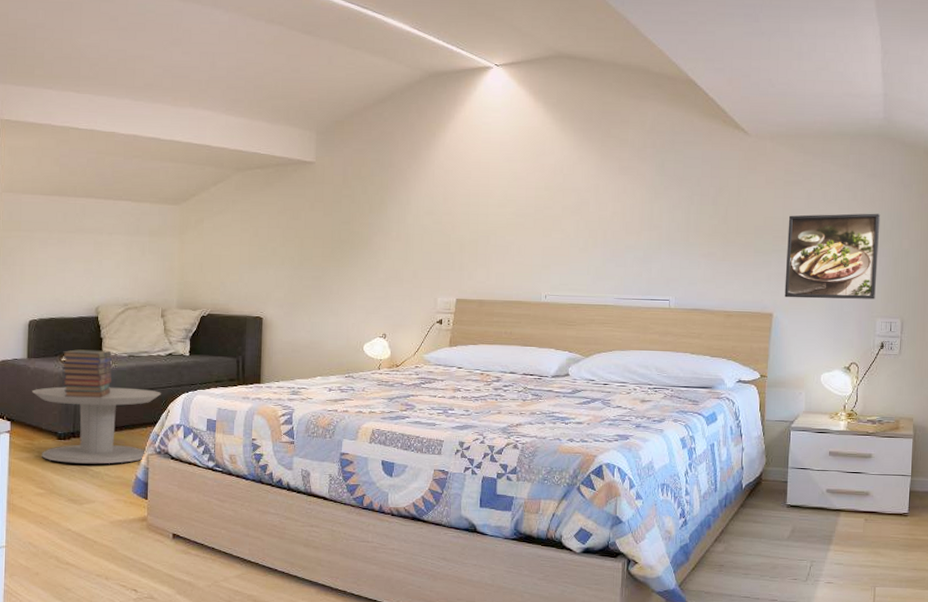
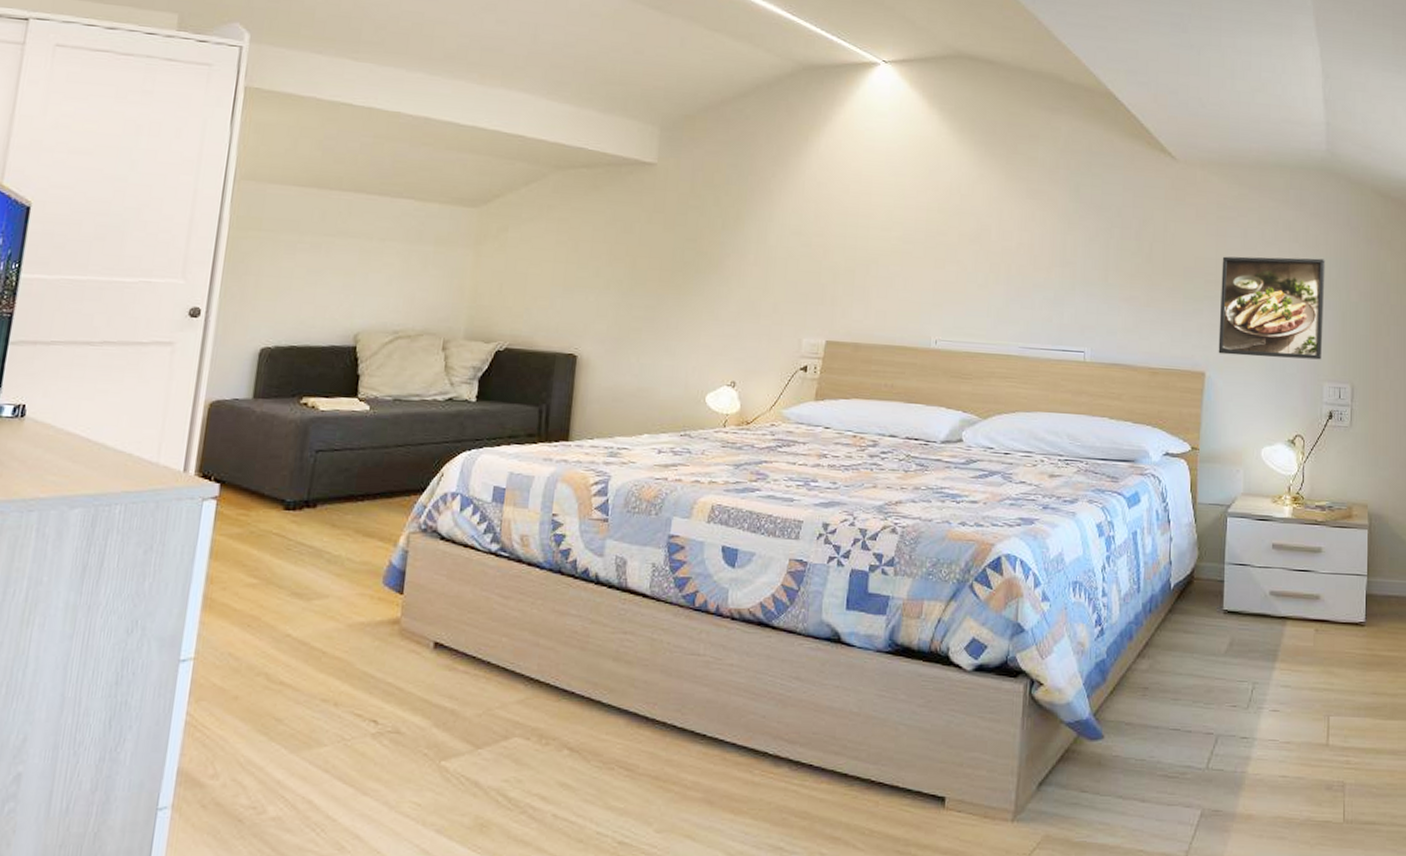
side table: present [32,386,162,464] -> none [255,438,435,545]
book stack: present [61,349,113,398] -> none [299,388,371,455]

